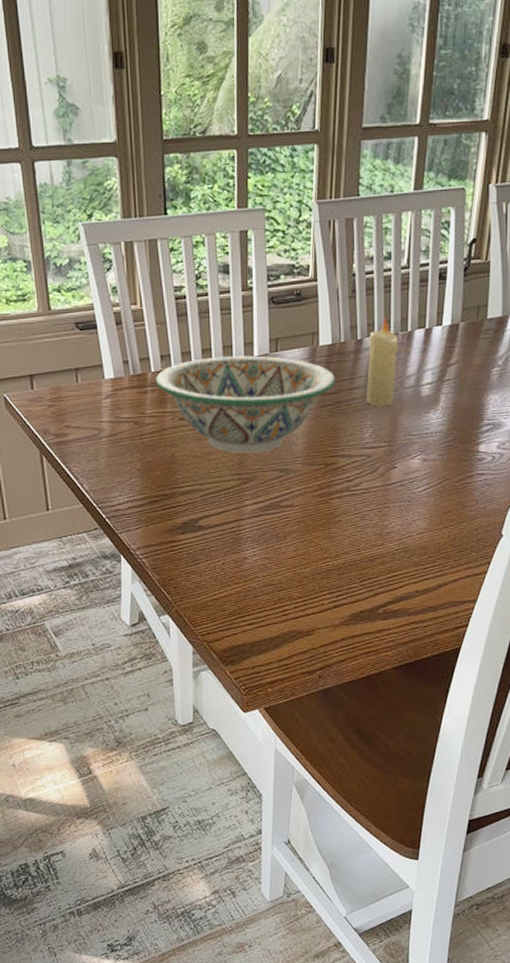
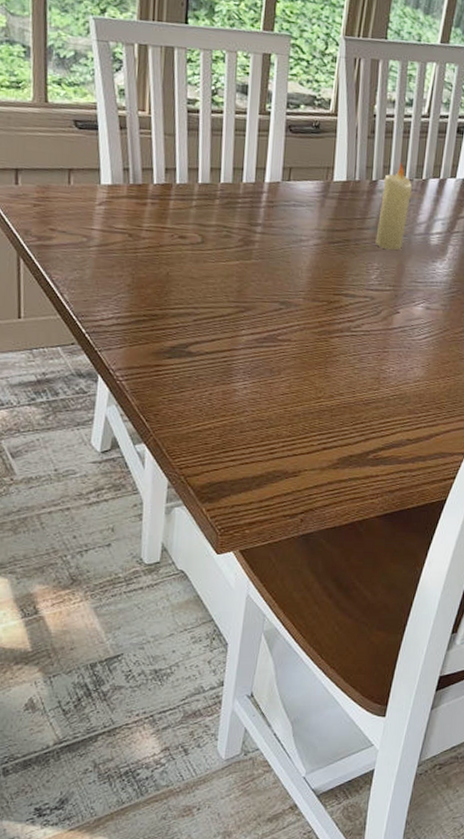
decorative bowl: present [156,355,336,453] -> none [157,177,347,282]

